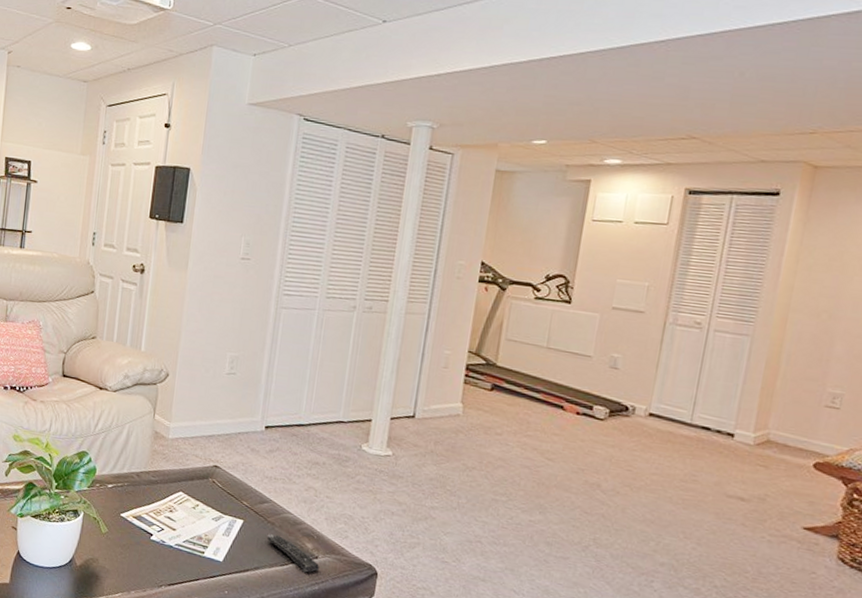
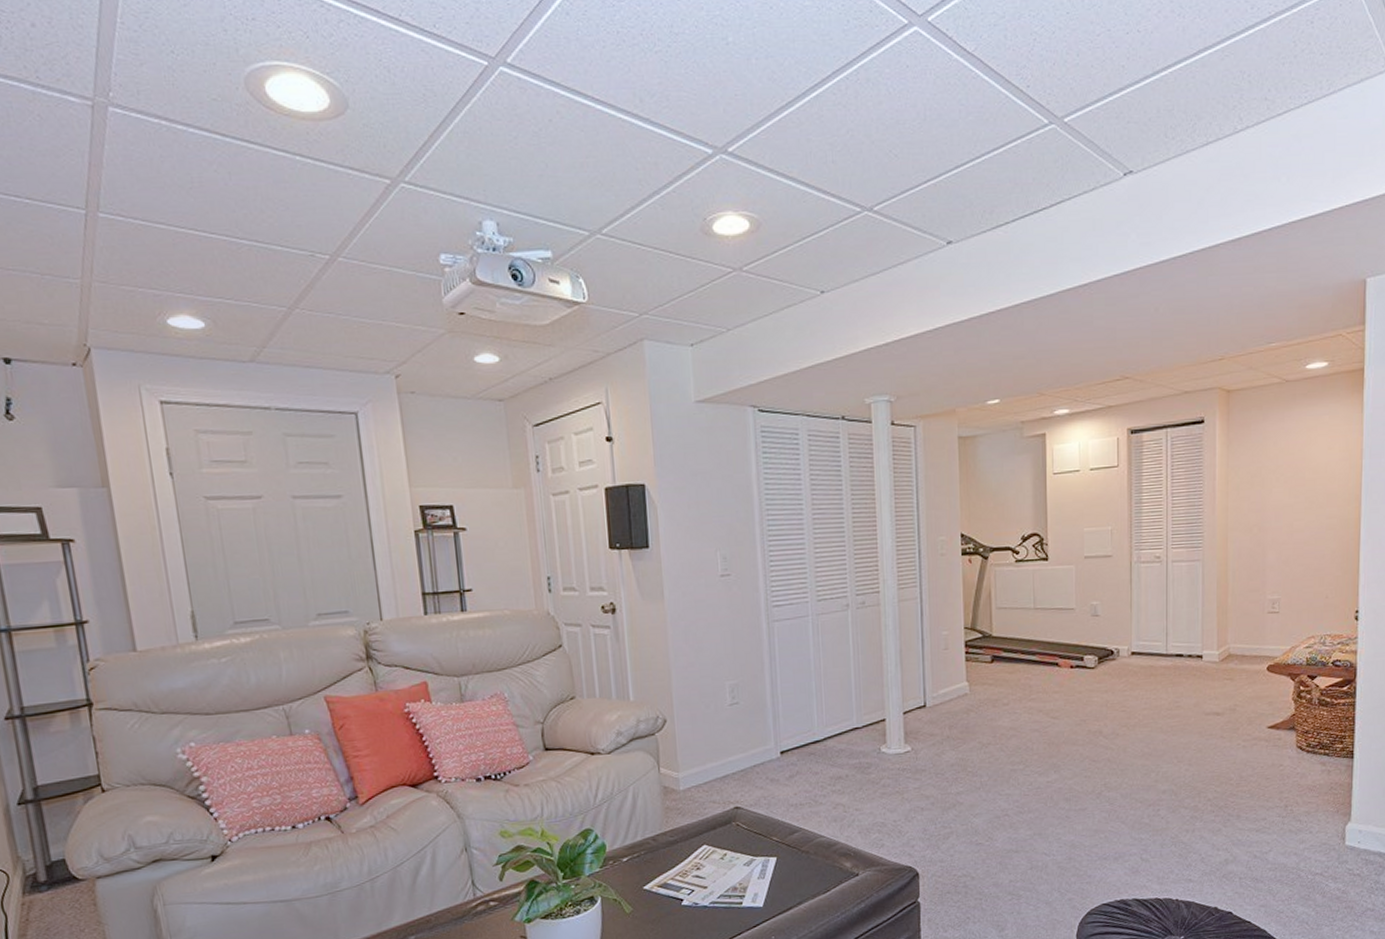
remote control: present [266,534,319,573] -> none [803,863,862,894]

